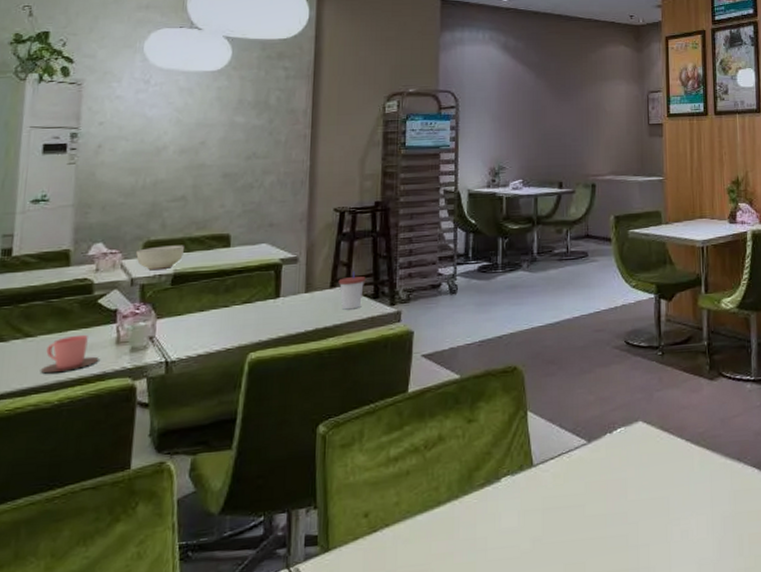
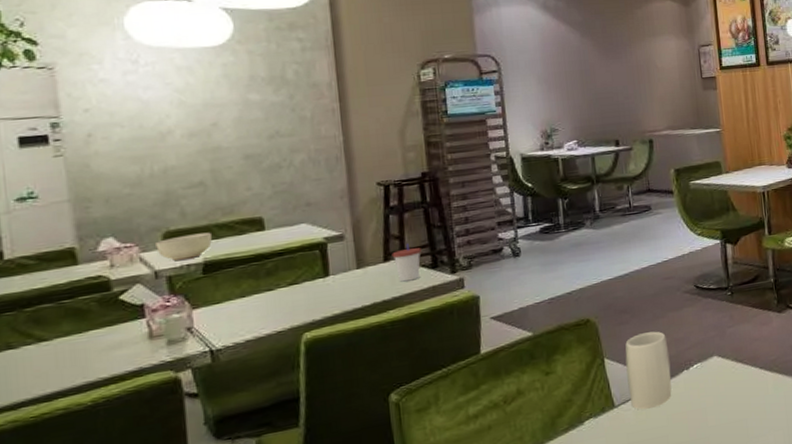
cup: present [40,334,99,374] -> none [63,332,132,376]
cup: none [548,387,594,473] -> present [625,331,672,410]

